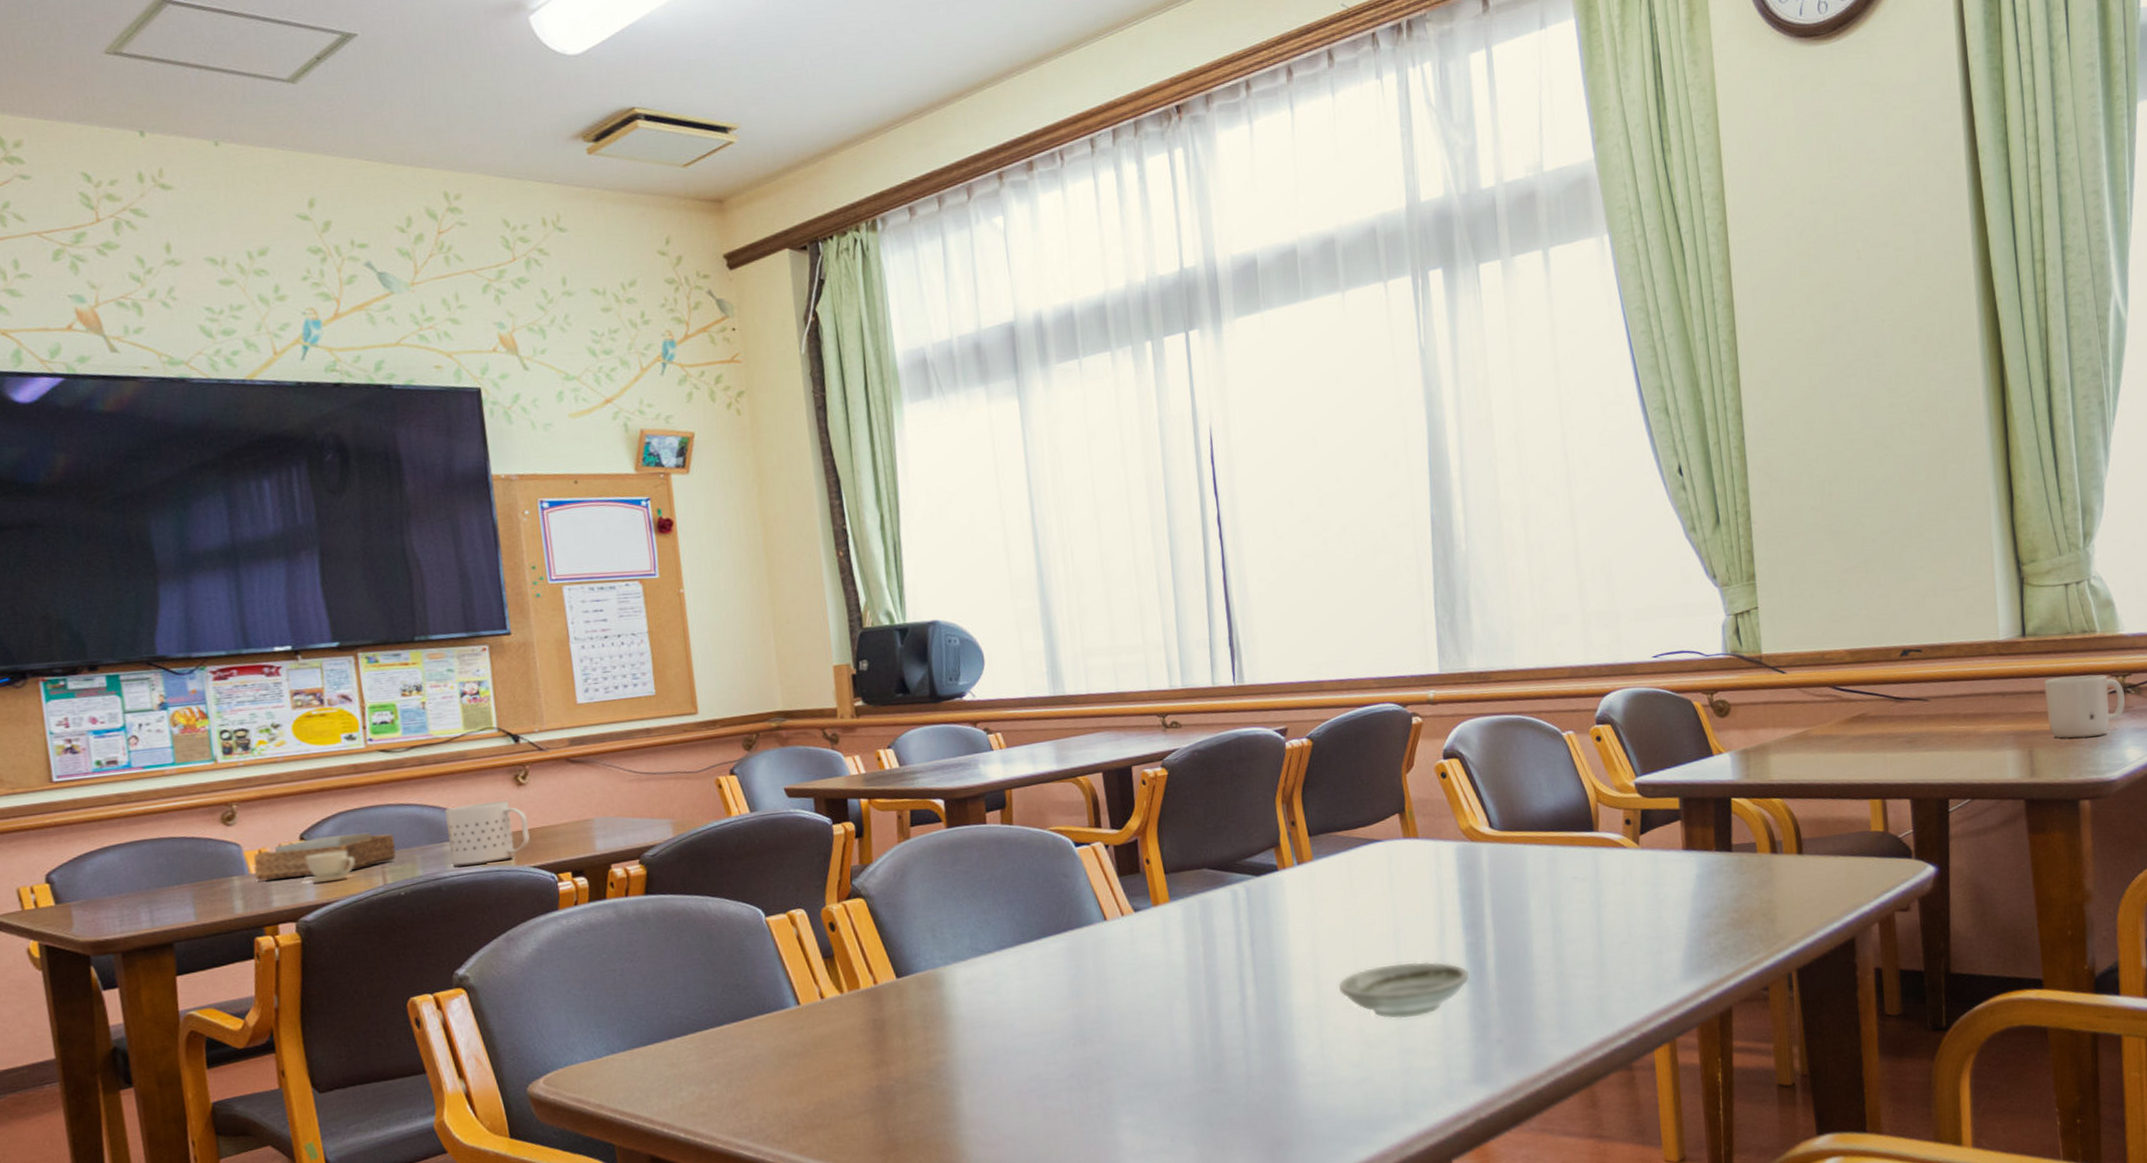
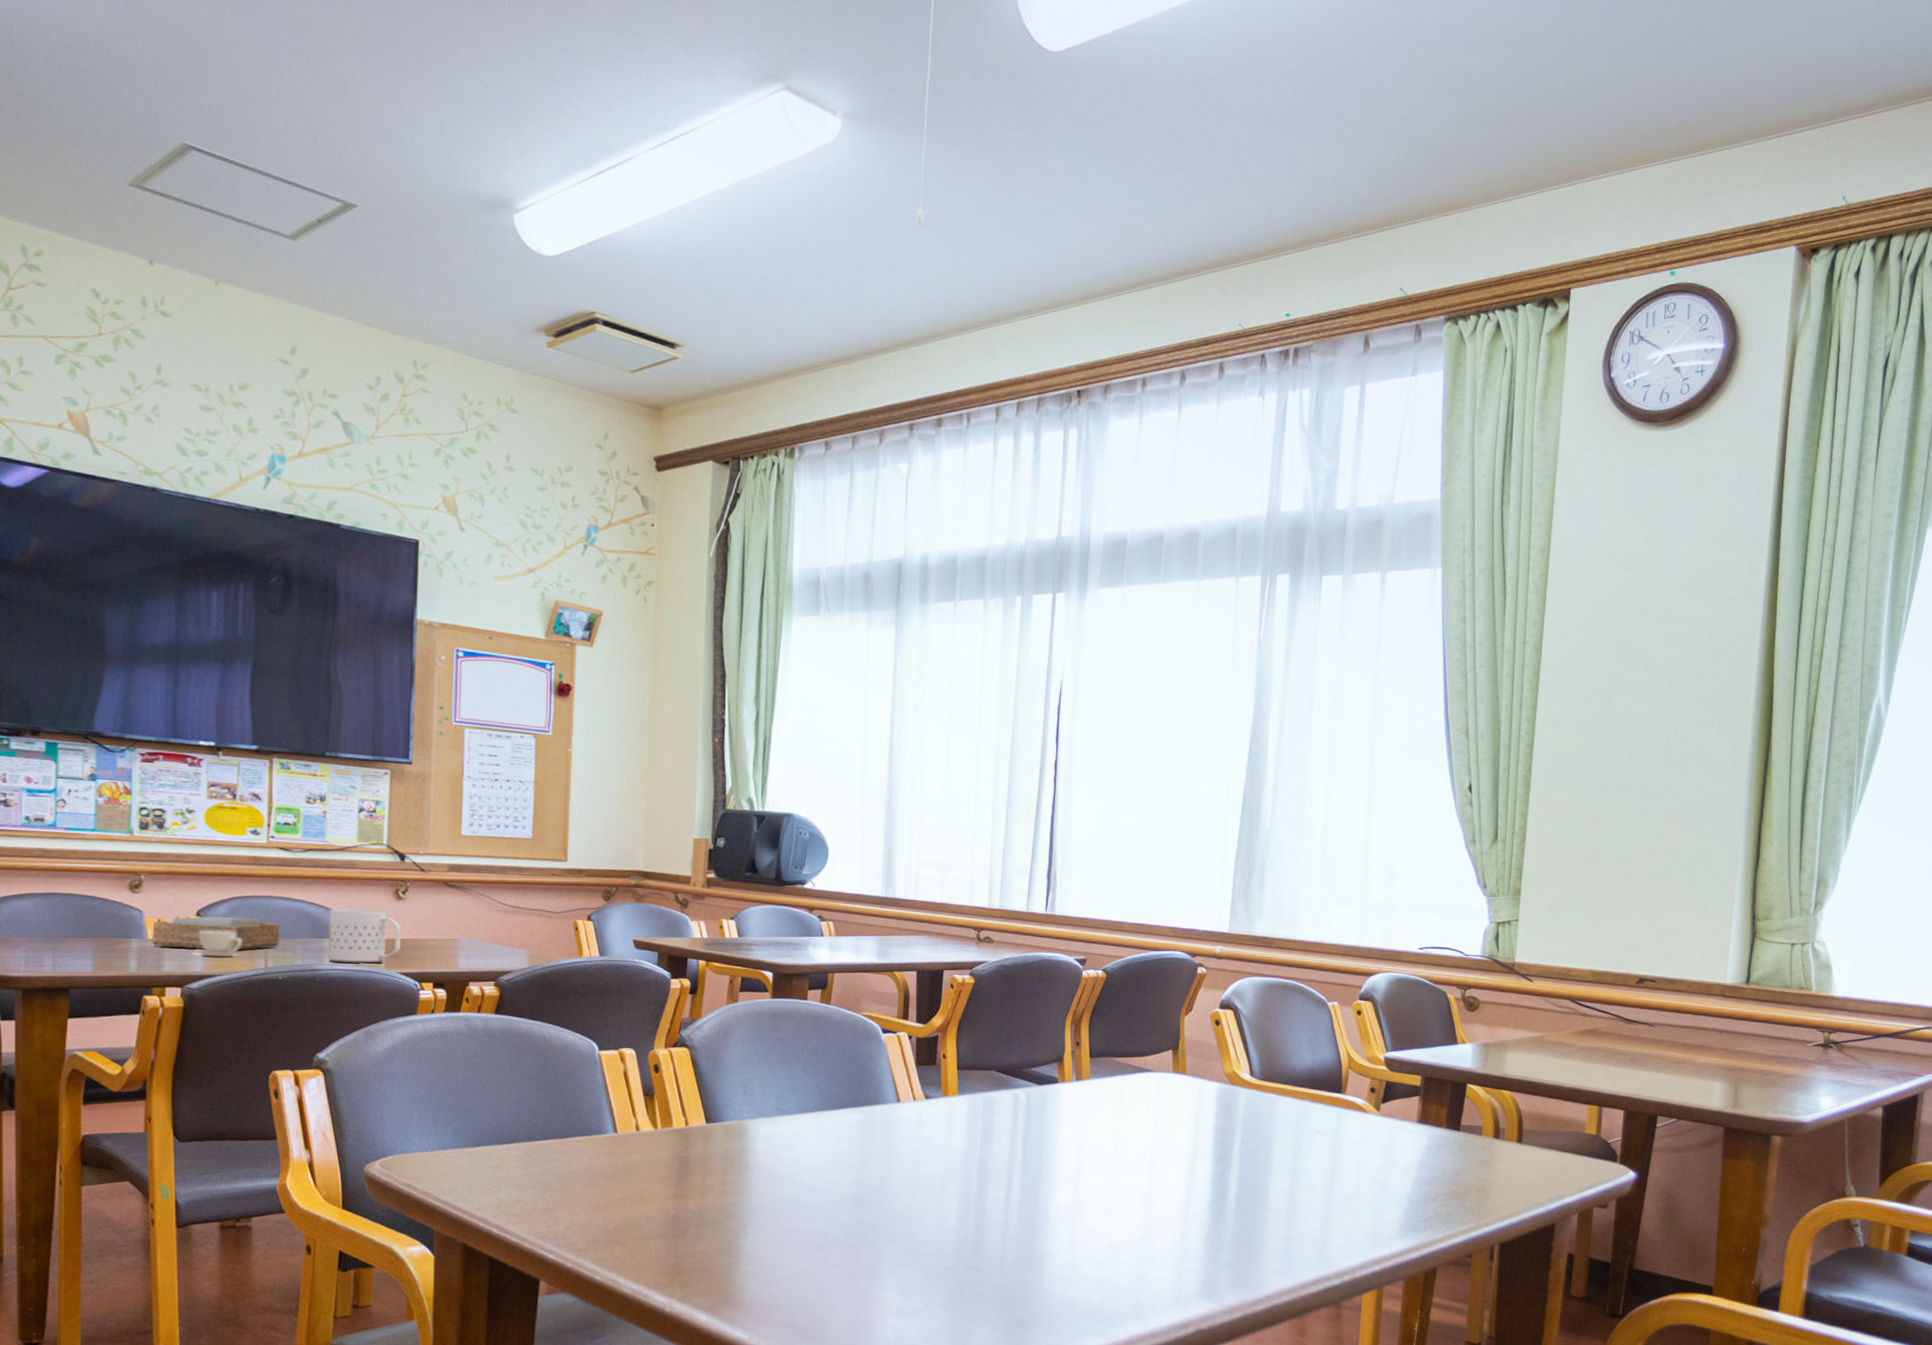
saucer: present [1338,961,1470,1020] -> none [1094,1181,1212,1232]
mug: present [2043,674,2126,738] -> none [1756,1024,1828,1082]

